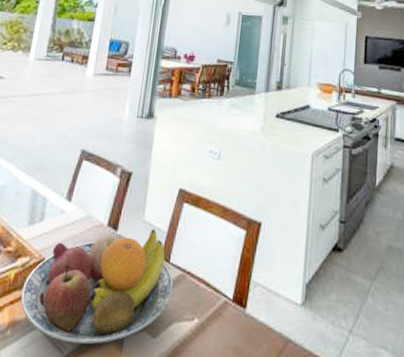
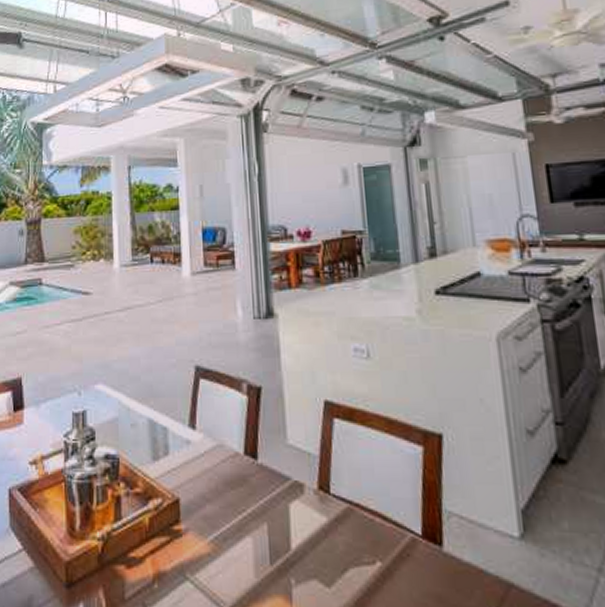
fruit bowl: present [20,228,174,344] -> none [161,453,342,598]

